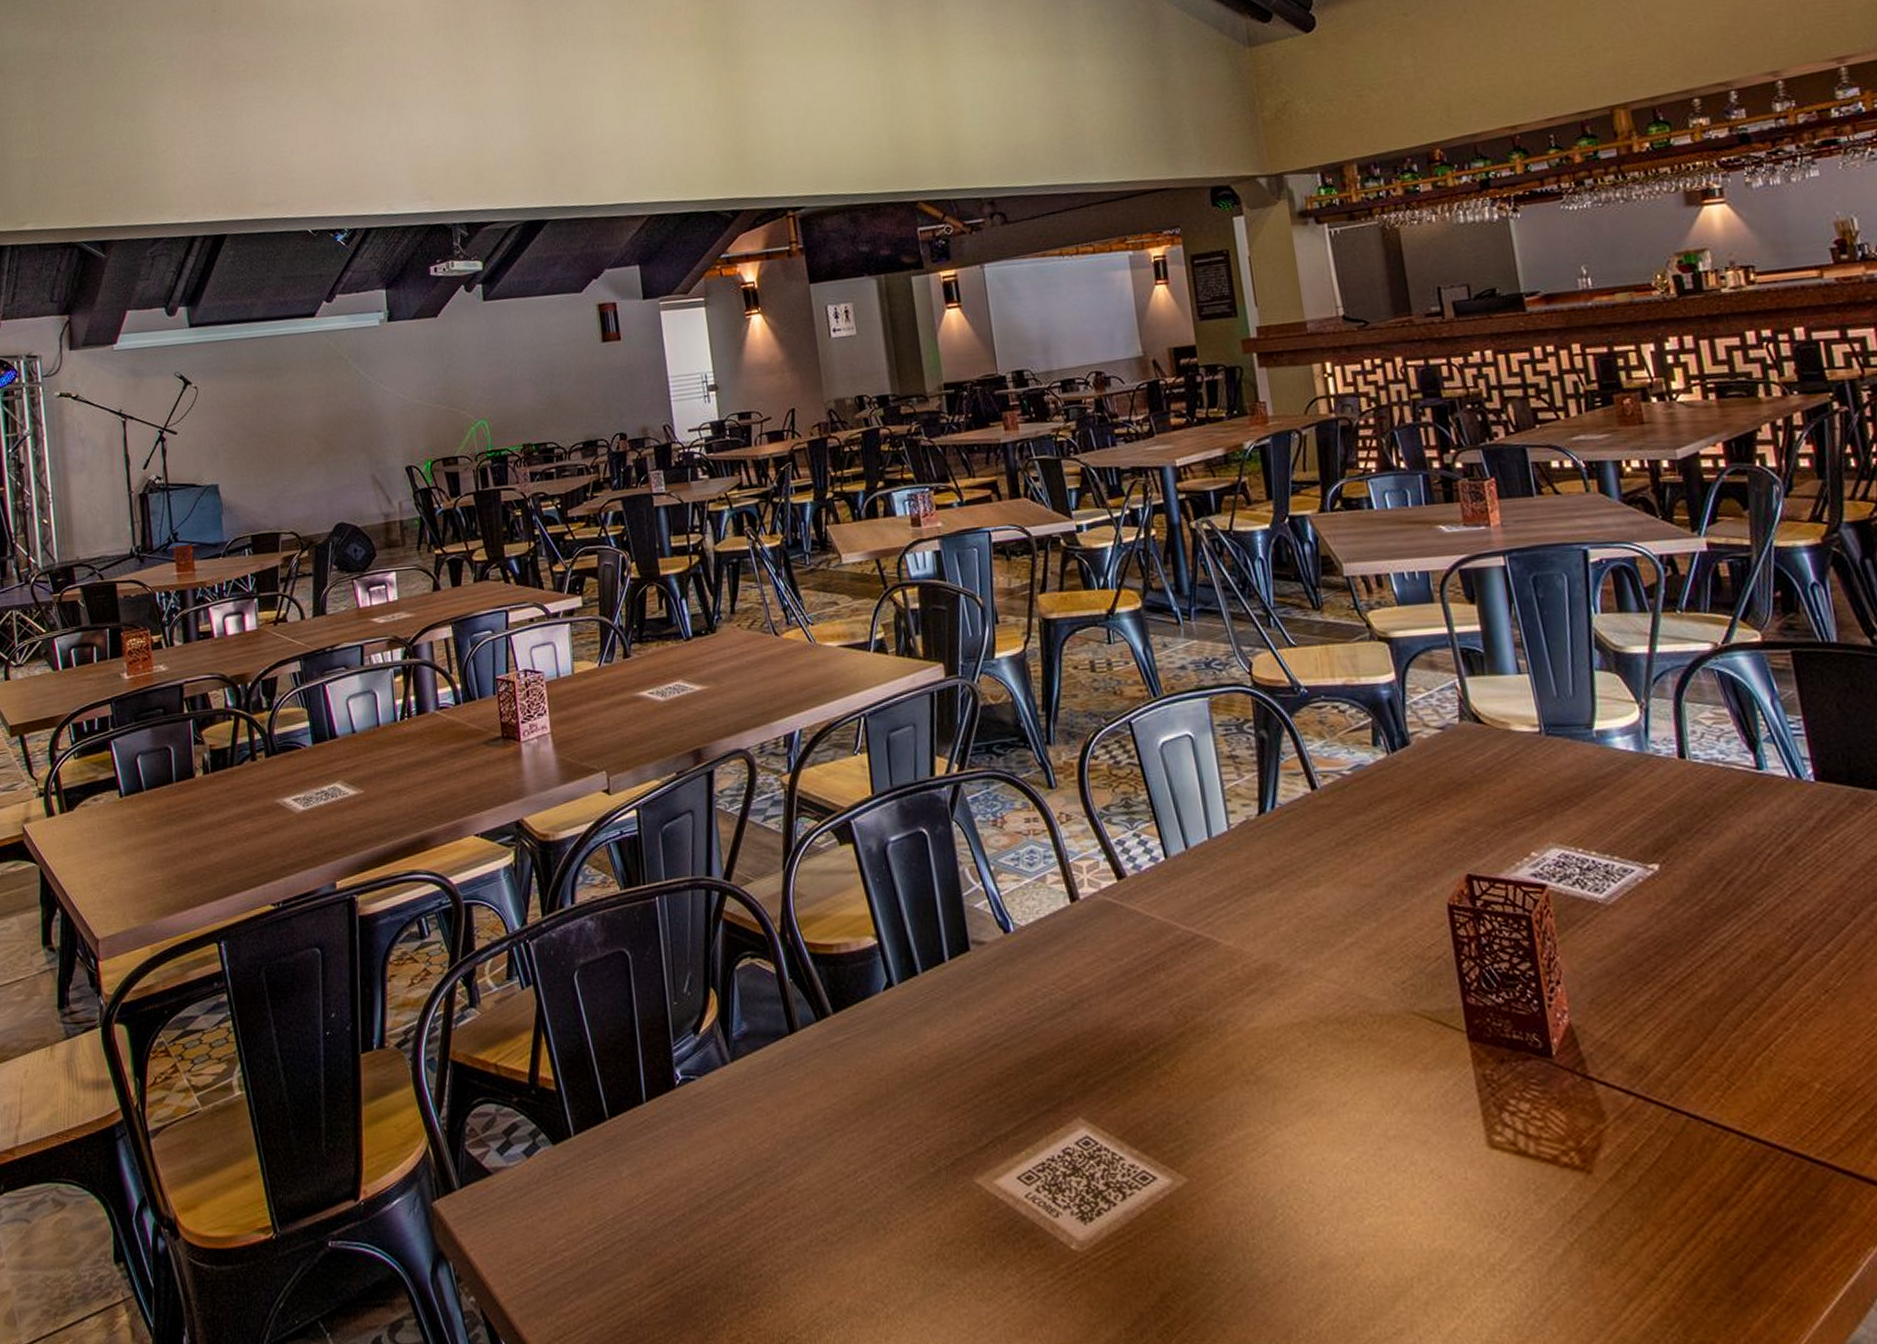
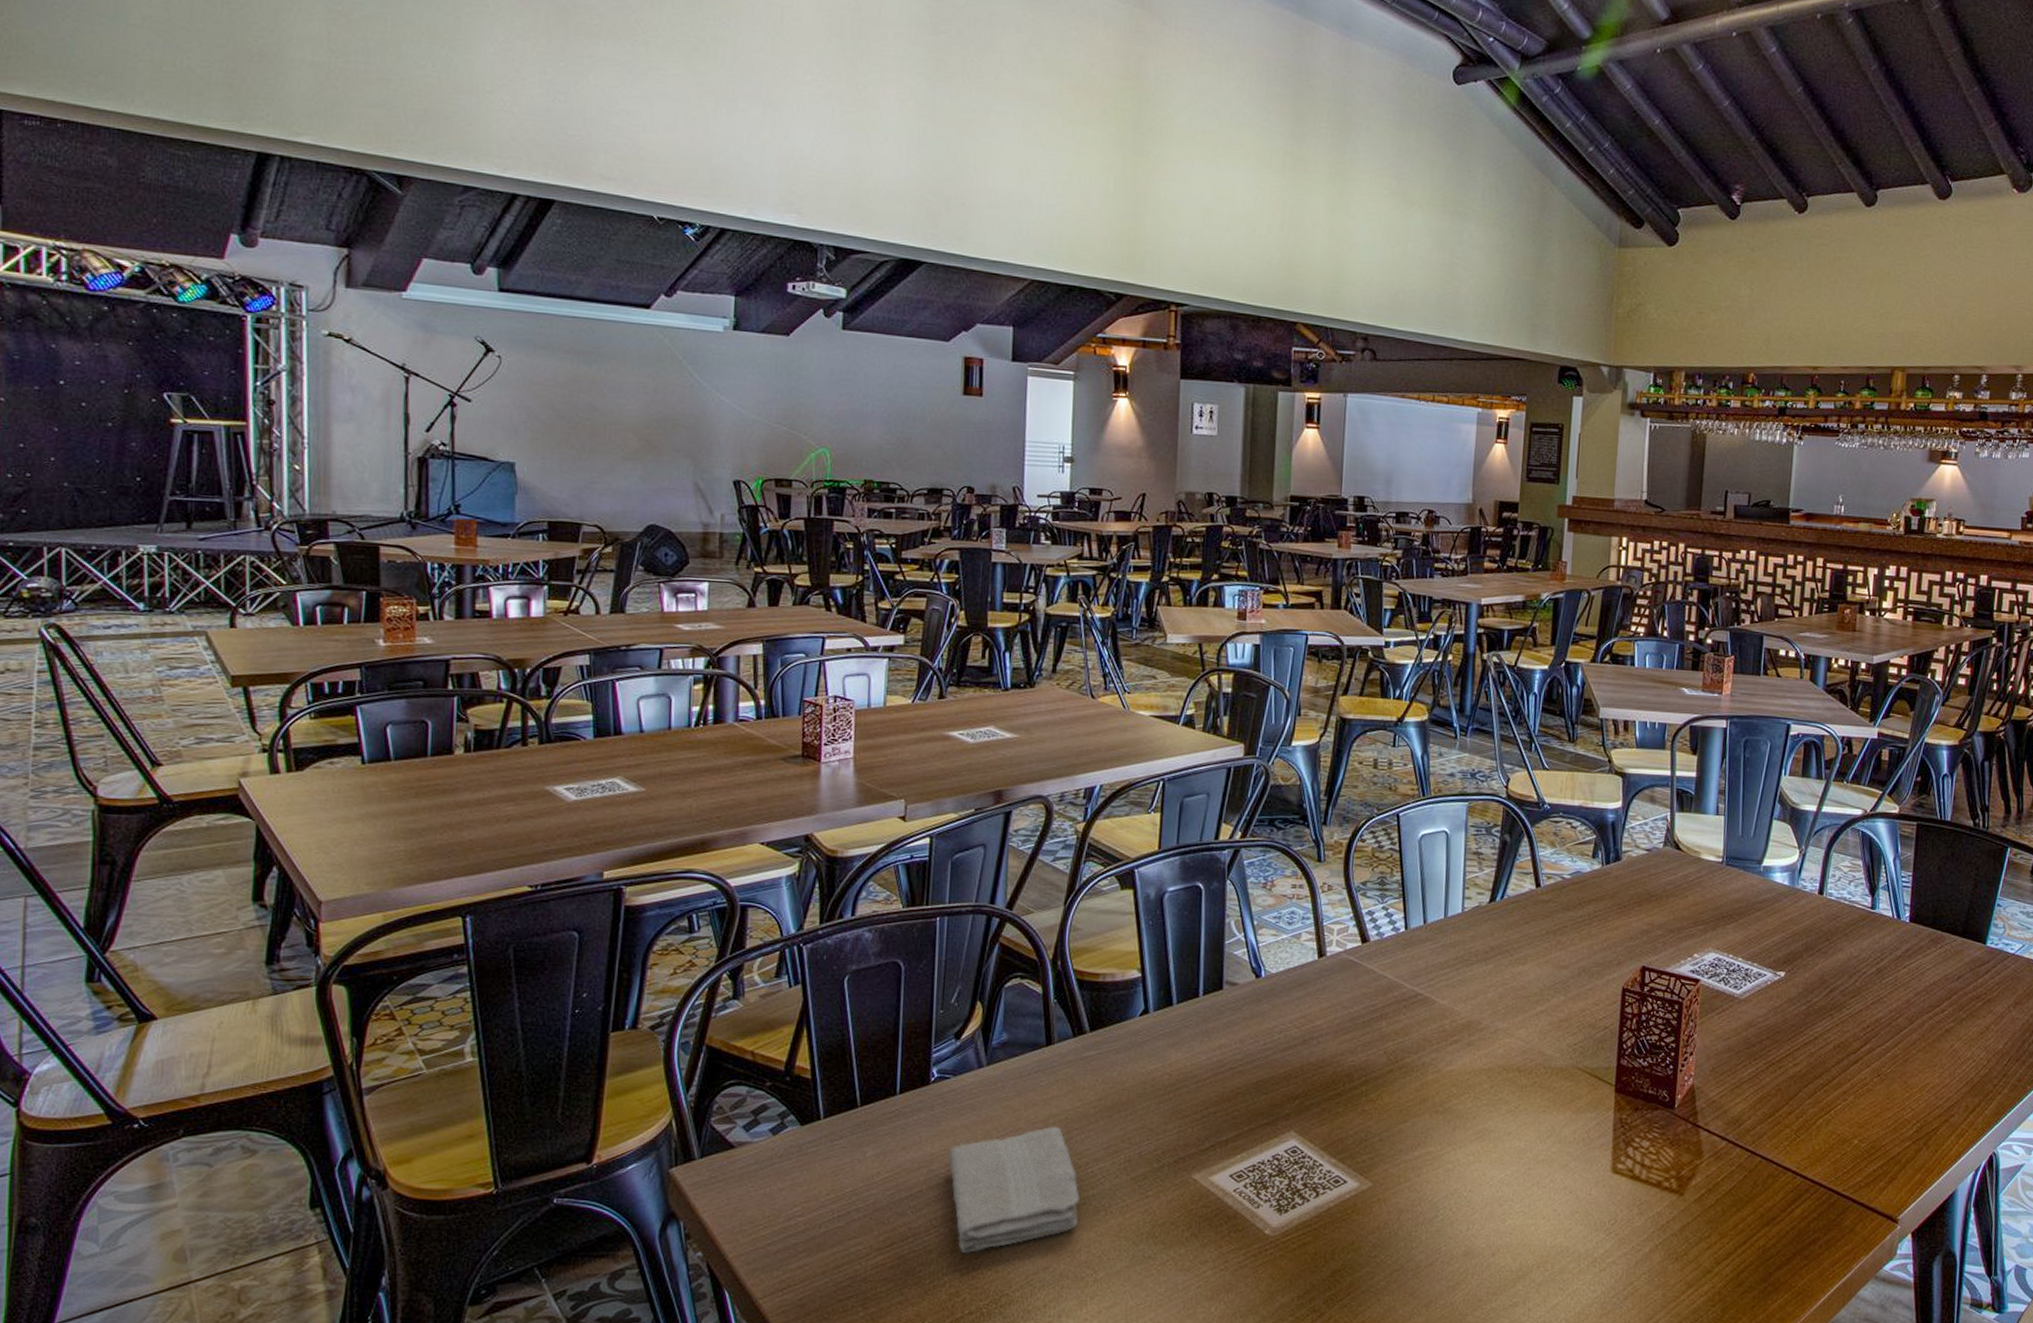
washcloth: none [705,1128,857,1289] -> present [947,1126,1080,1254]

